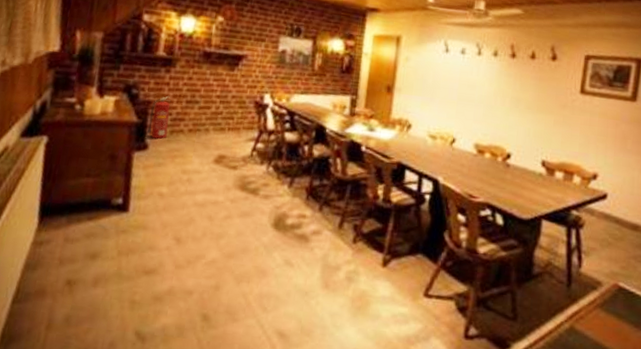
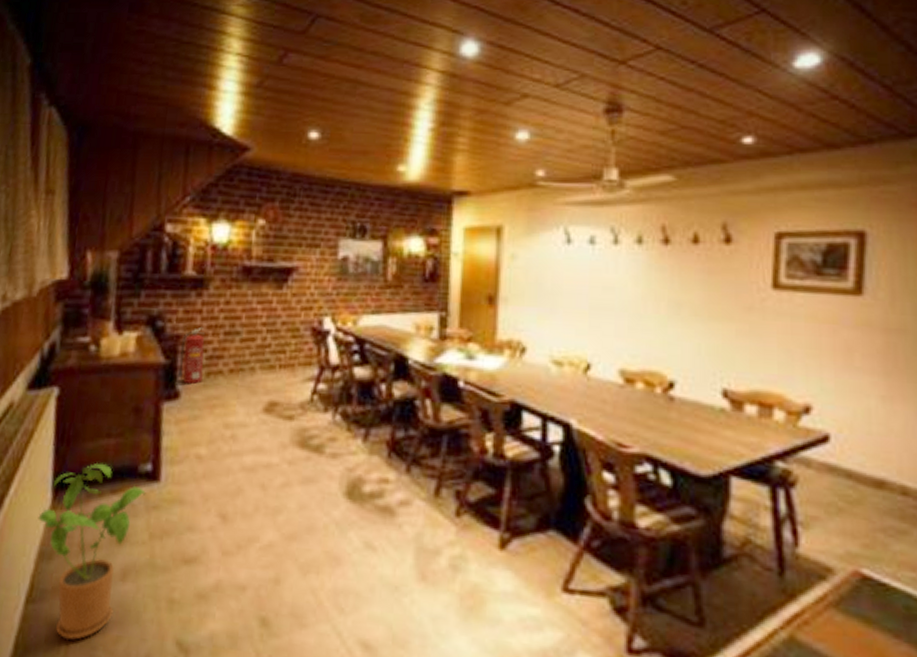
house plant: none [25,196,117,332] -> present [38,462,146,641]

